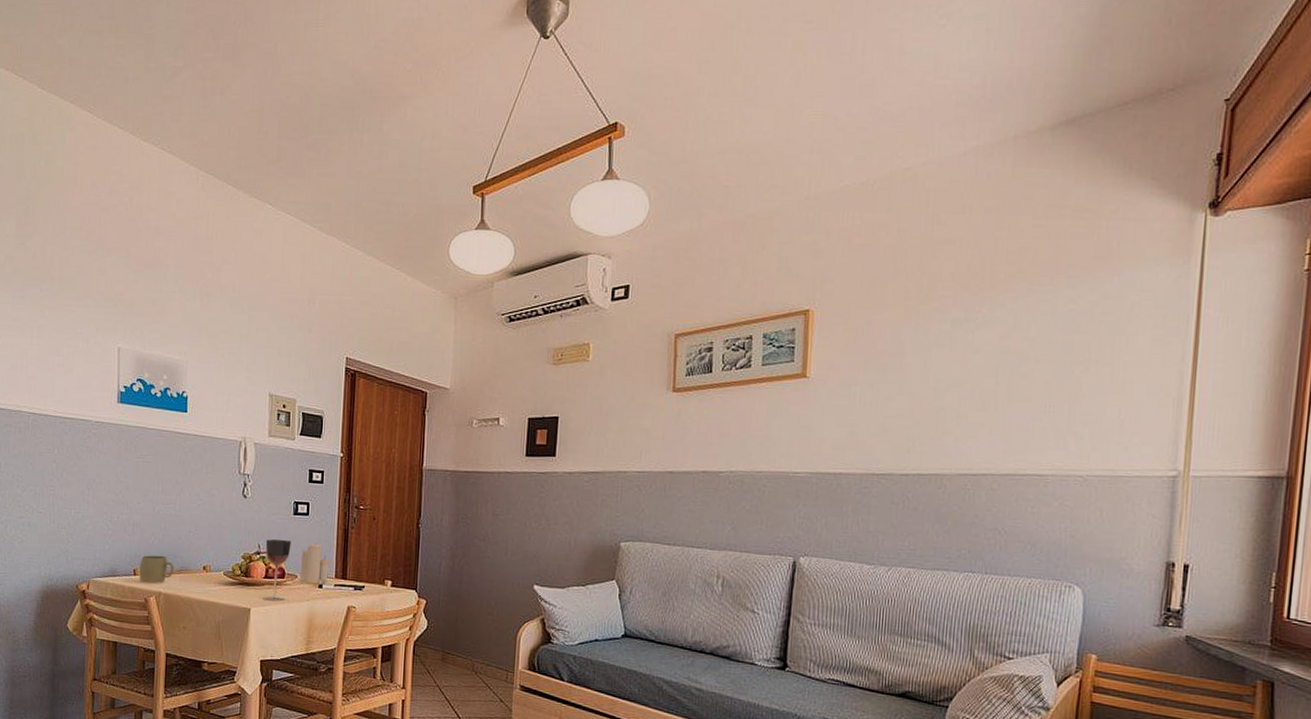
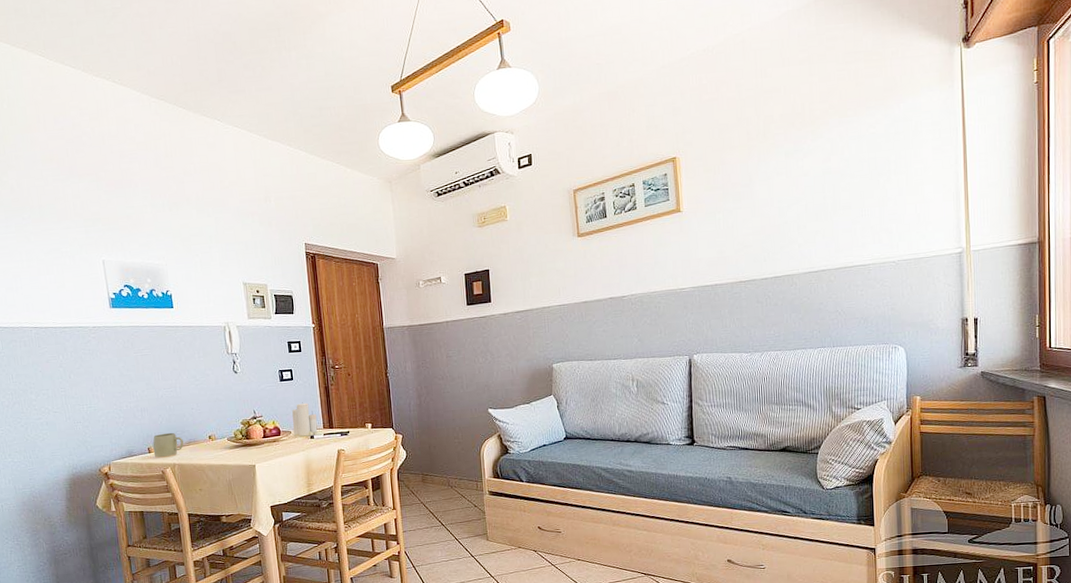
wineglass: present [262,539,291,602] -> none [260,403,284,456]

